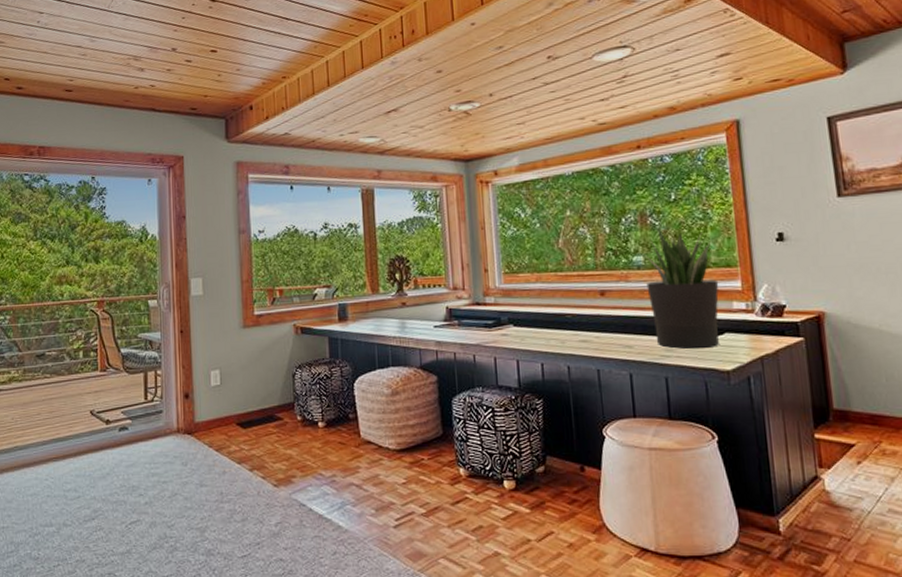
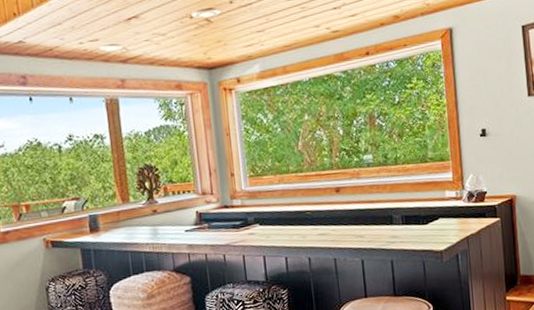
planter: present [645,226,719,350] -> none [374,127,435,235]

